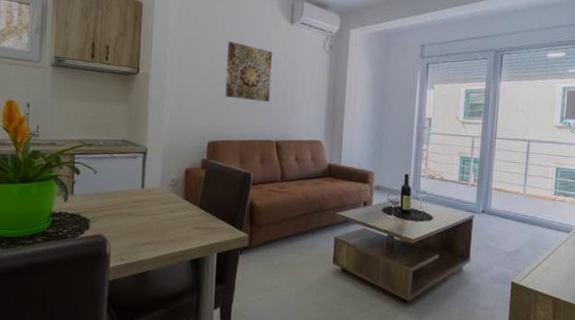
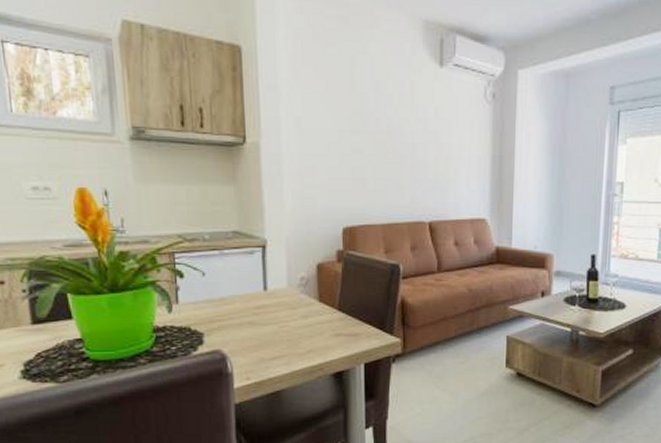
wall art: present [225,41,273,102] -> none [359,94,419,172]

